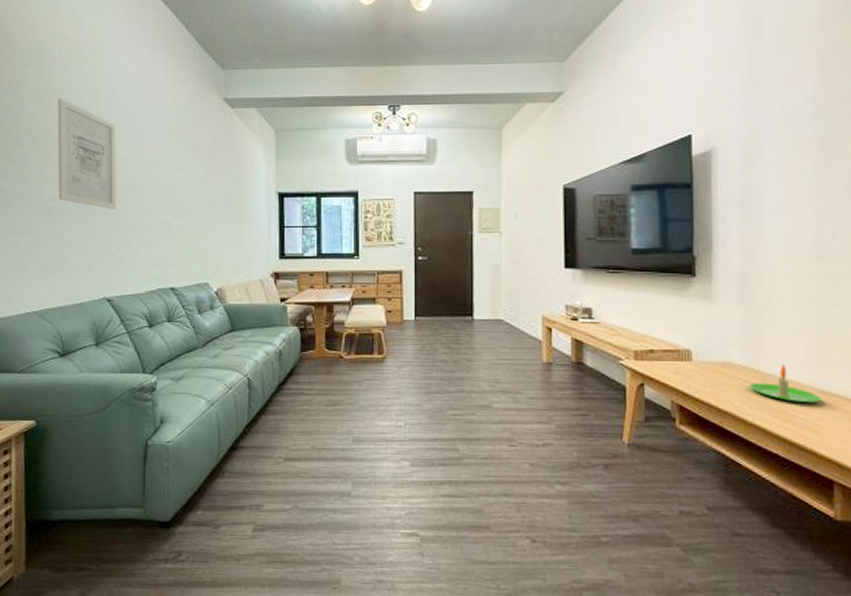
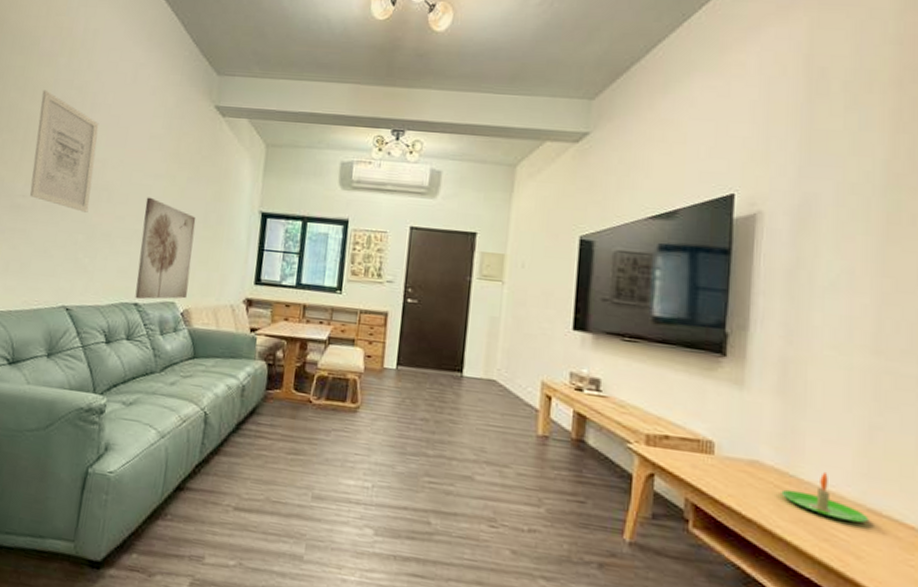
wall art: none [169,189,219,284] -> present [135,197,196,300]

